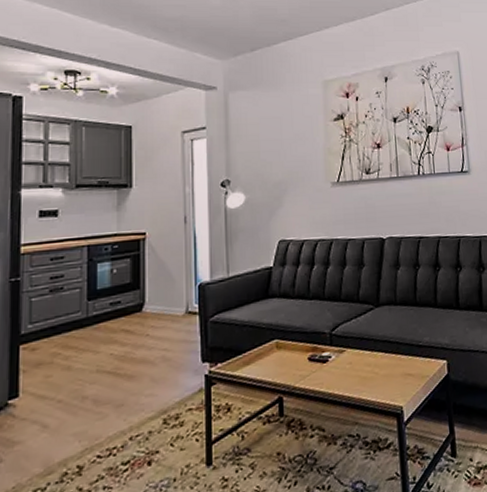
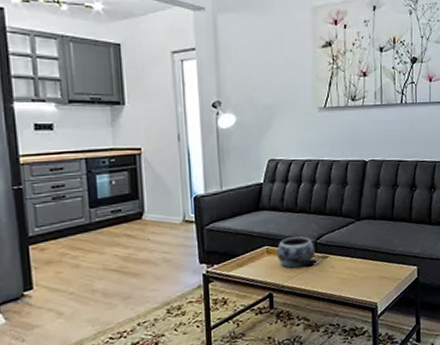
decorative bowl: none [287,327,331,366] -> present [276,236,315,269]

